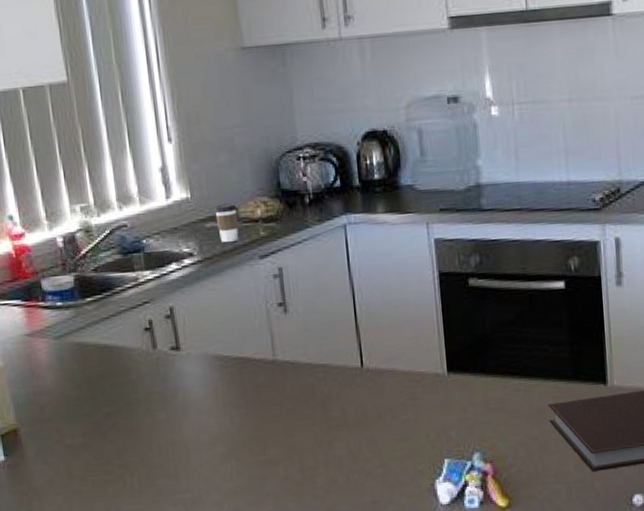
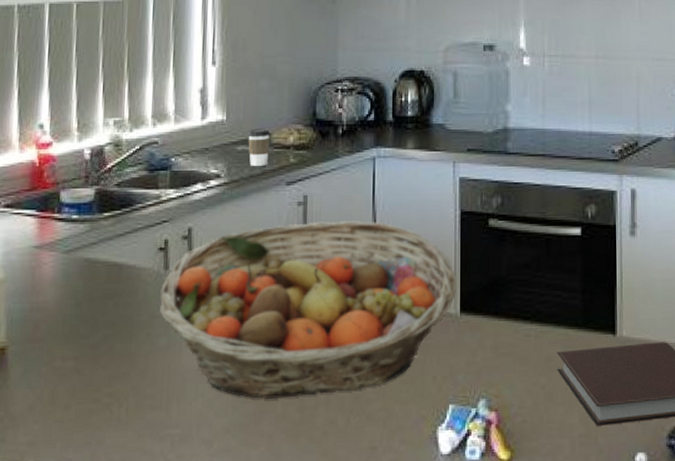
fruit basket: none [152,289,443,463] -> present [159,221,458,400]

